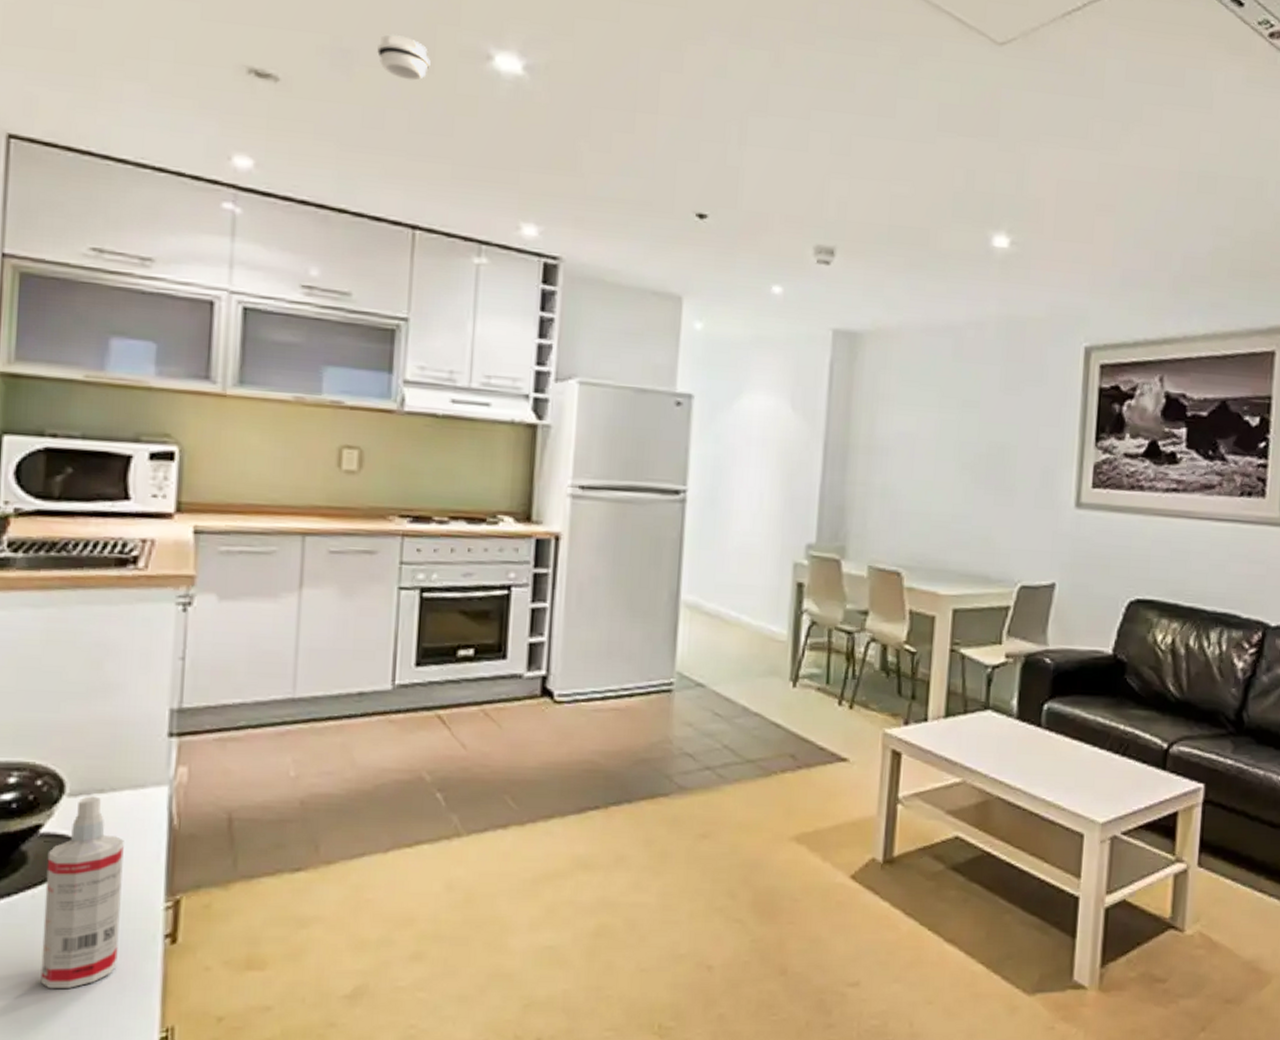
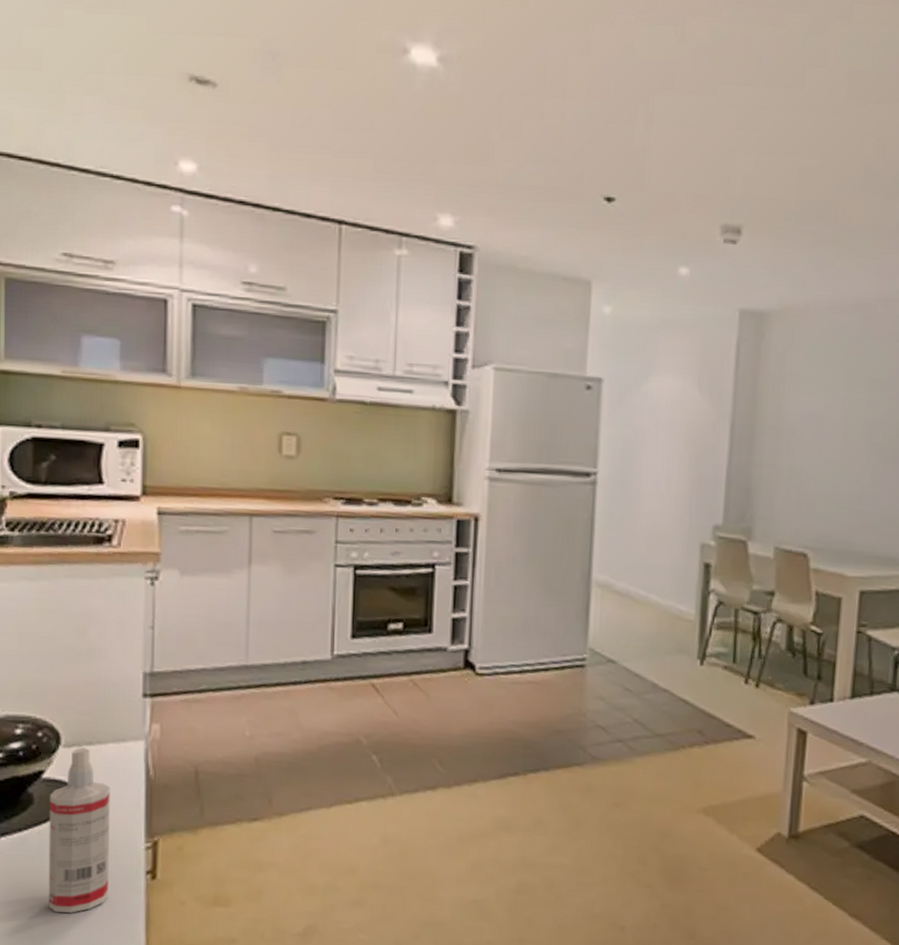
smoke detector: present [377,33,431,81] -> none [303,33,352,79]

